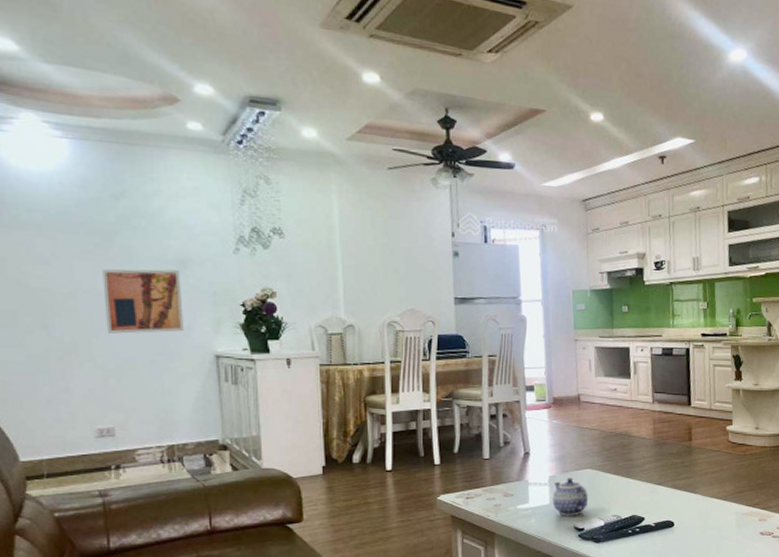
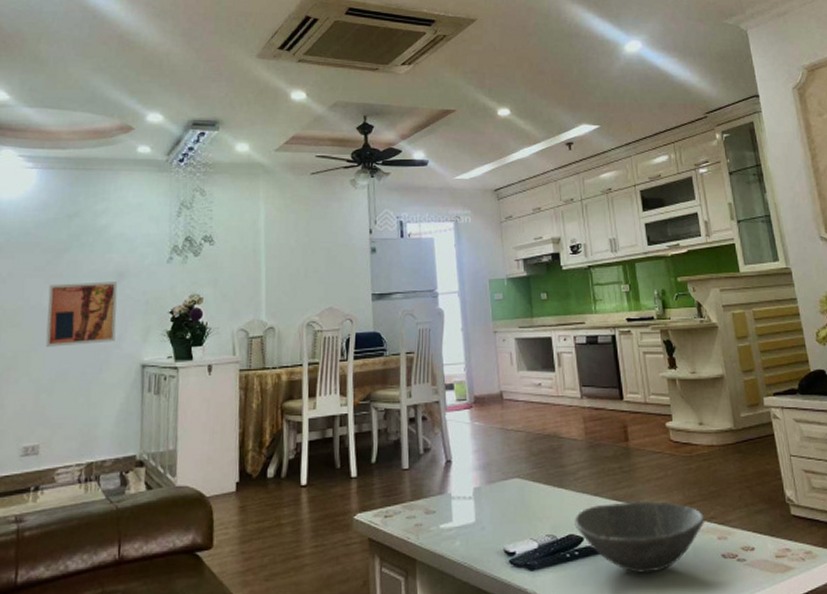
teapot: present [552,478,589,517] -> none [478,489,519,538]
bowl: none [637,490,751,546] -> present [574,501,705,573]

